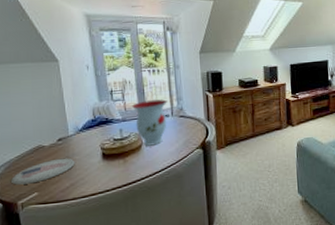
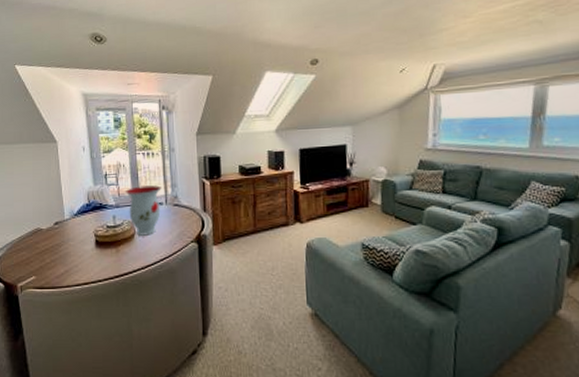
plate: present [11,158,75,185] -> none [13,243,70,267]

